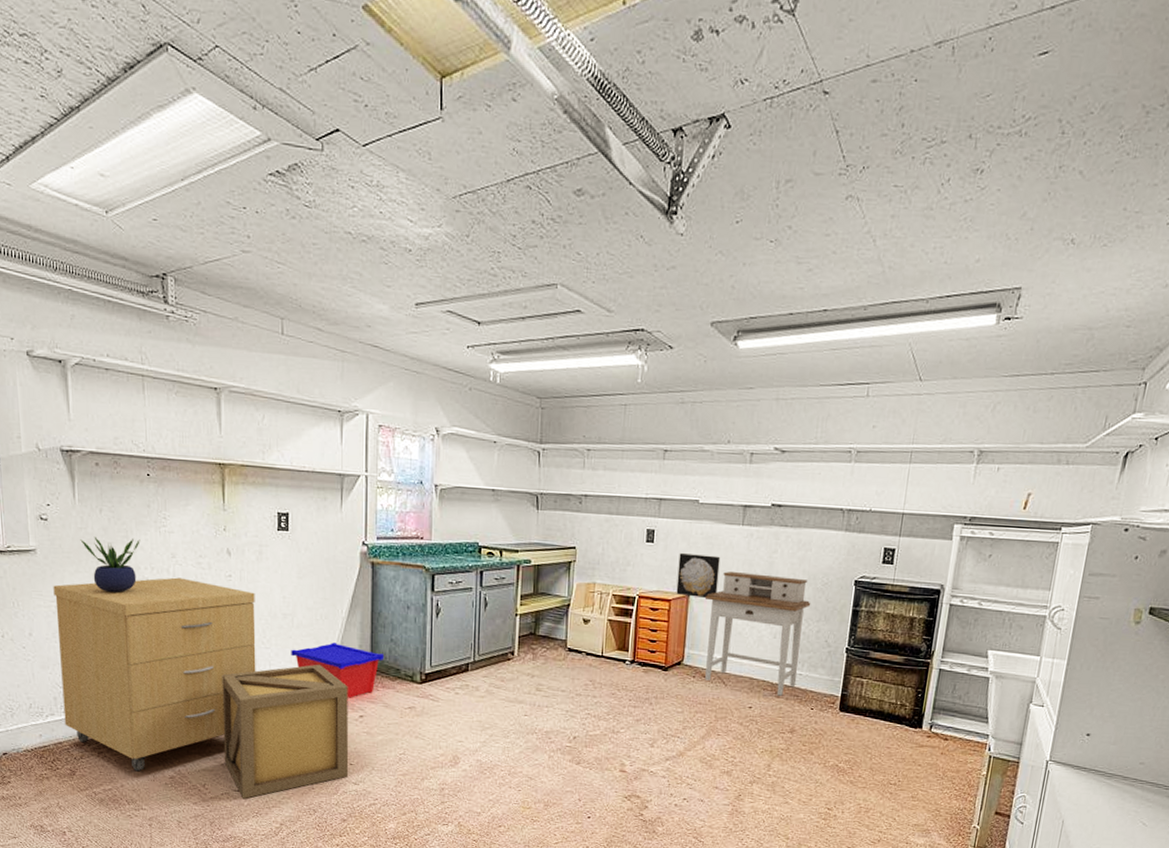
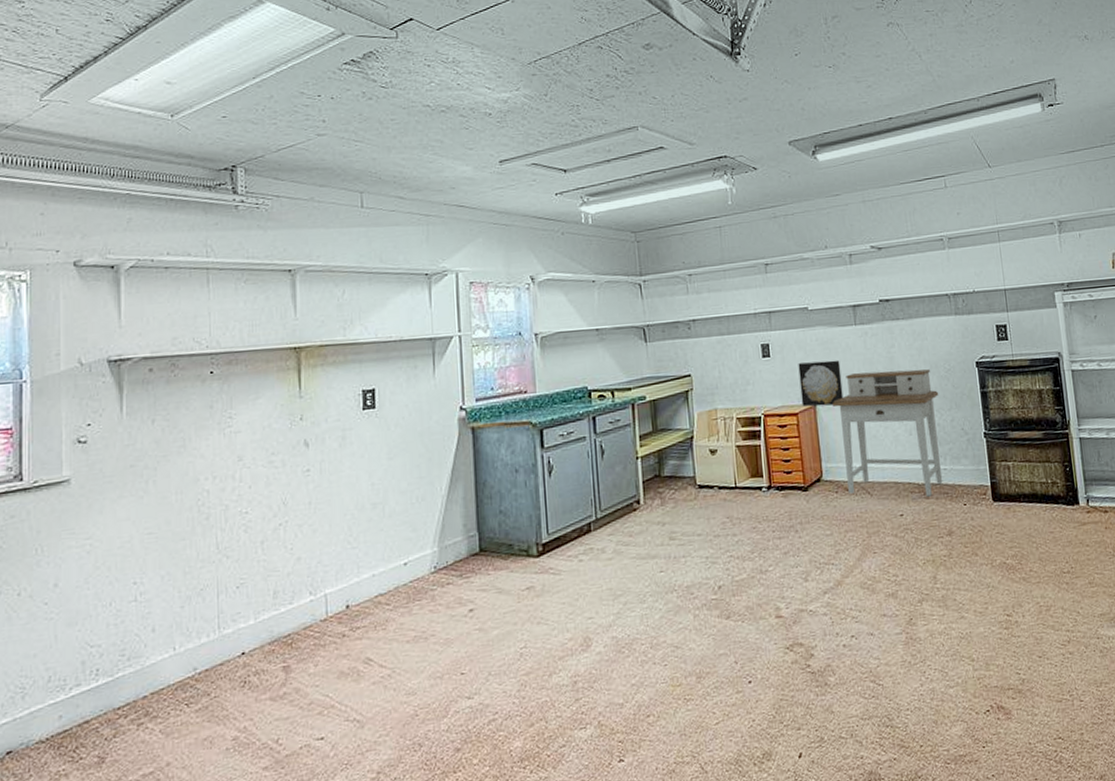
storage cabinet: present [53,577,256,772] -> none [89,482,342,740]
potted plant: present [80,536,140,593] -> none [126,446,200,516]
wooden crate: present [222,664,349,800] -> none [299,555,461,749]
storage bin: present [291,642,385,698] -> none [383,526,494,591]

